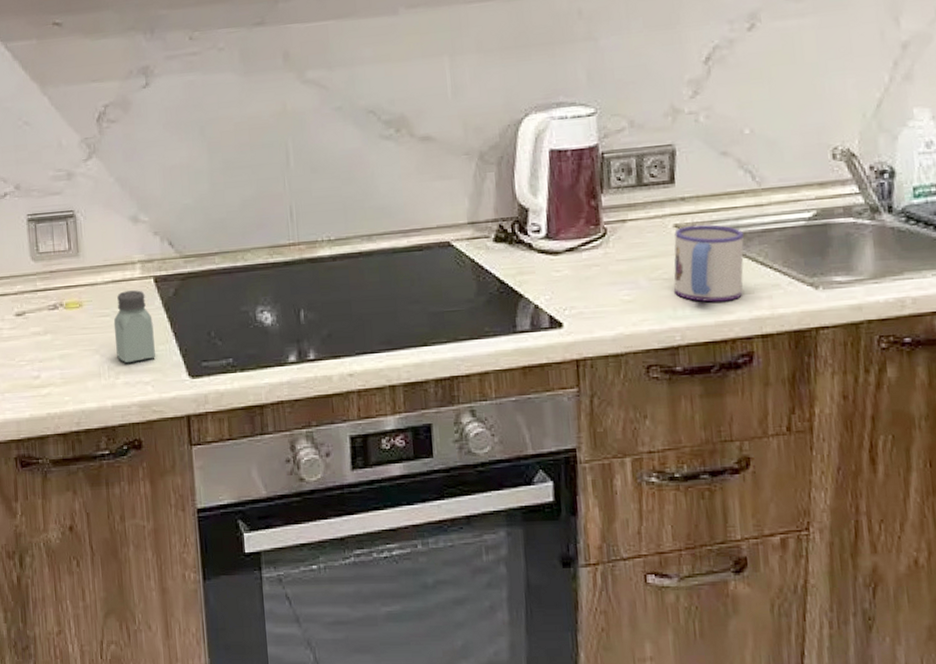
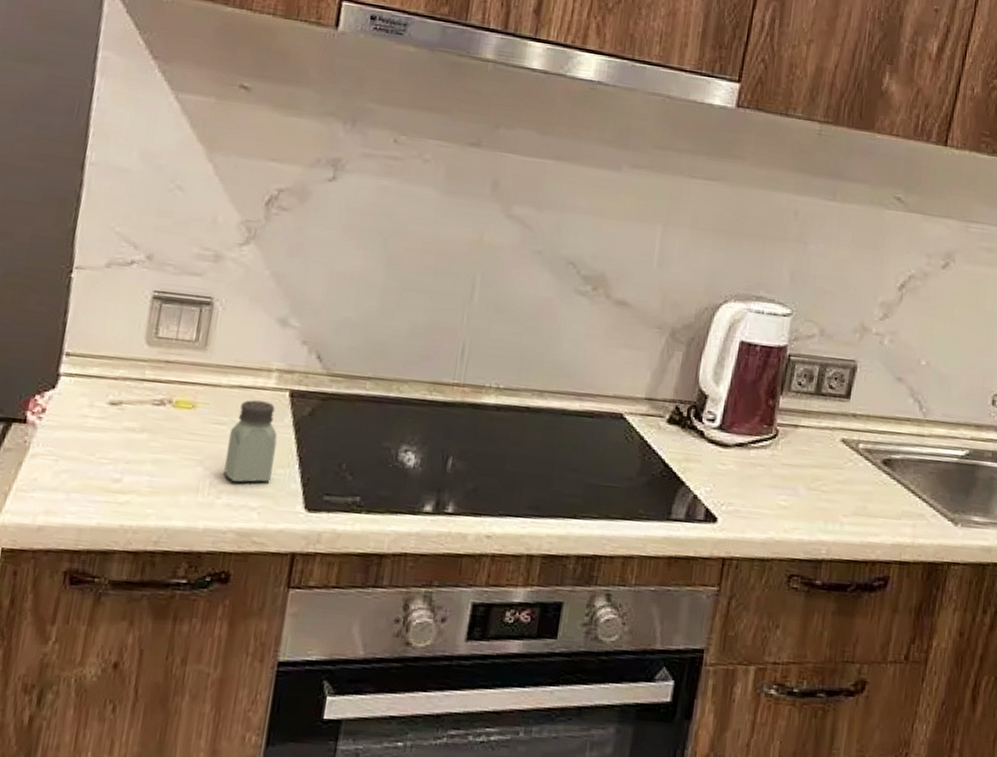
mug: present [673,224,744,302] -> none [829,442,903,523]

